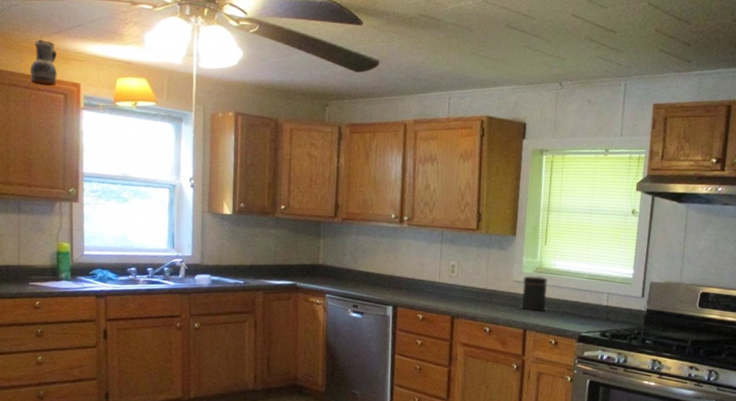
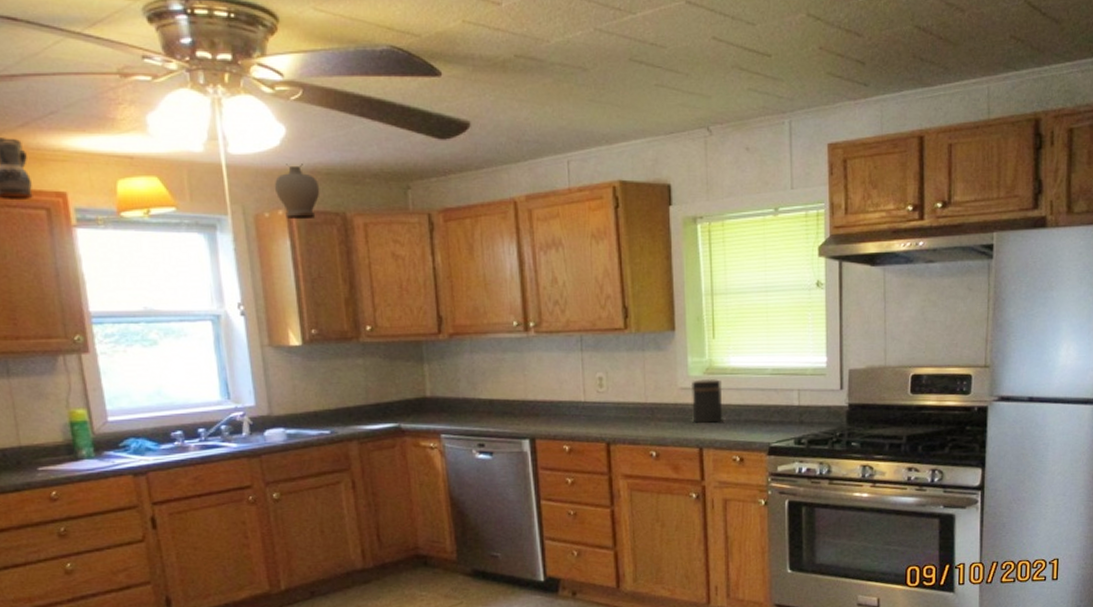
decorative vase: none [228,79,262,122] -> present [274,164,320,220]

